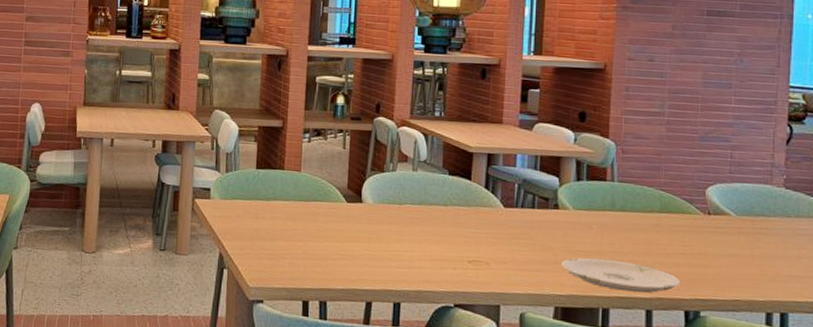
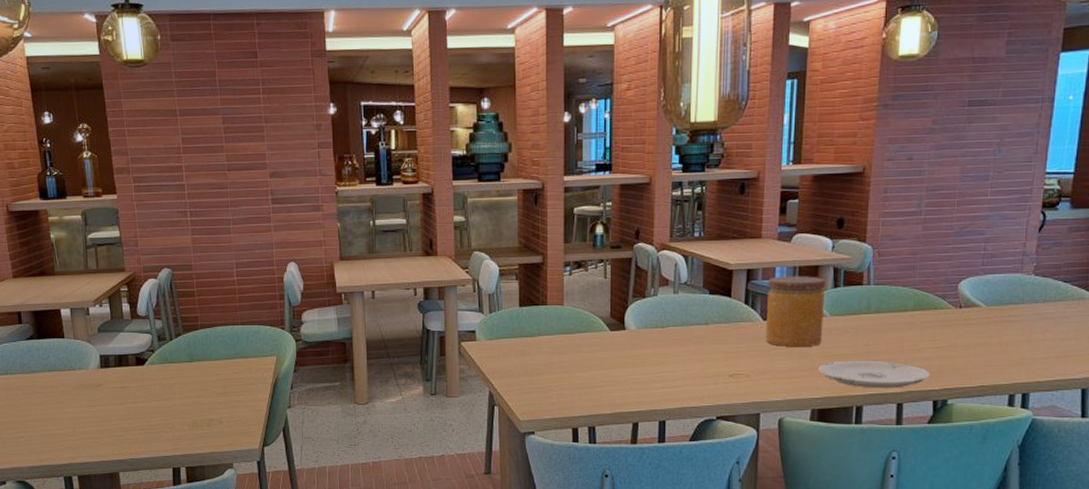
jar: none [507,163,569,240] -> present [766,276,826,348]

